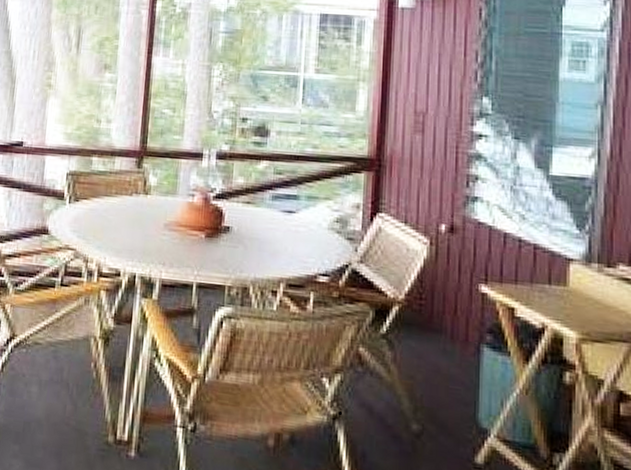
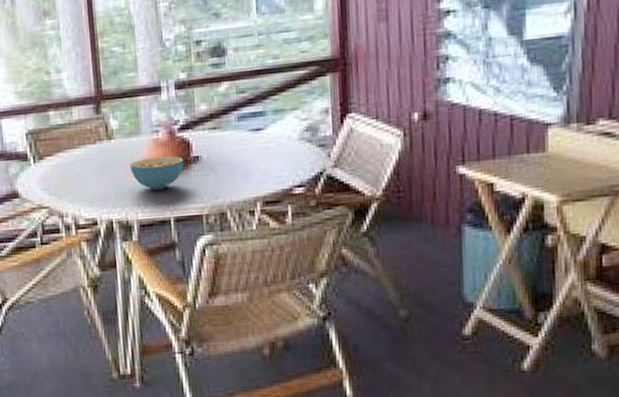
cereal bowl: none [161,219,215,253] -> present [129,156,184,190]

